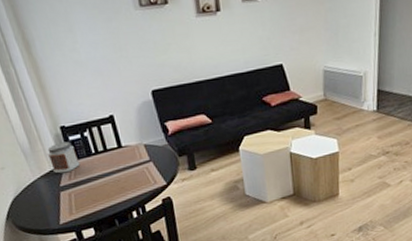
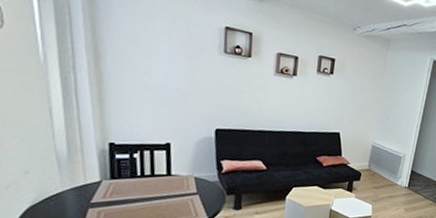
jar: present [47,141,80,174] -> none [85,158,121,190]

